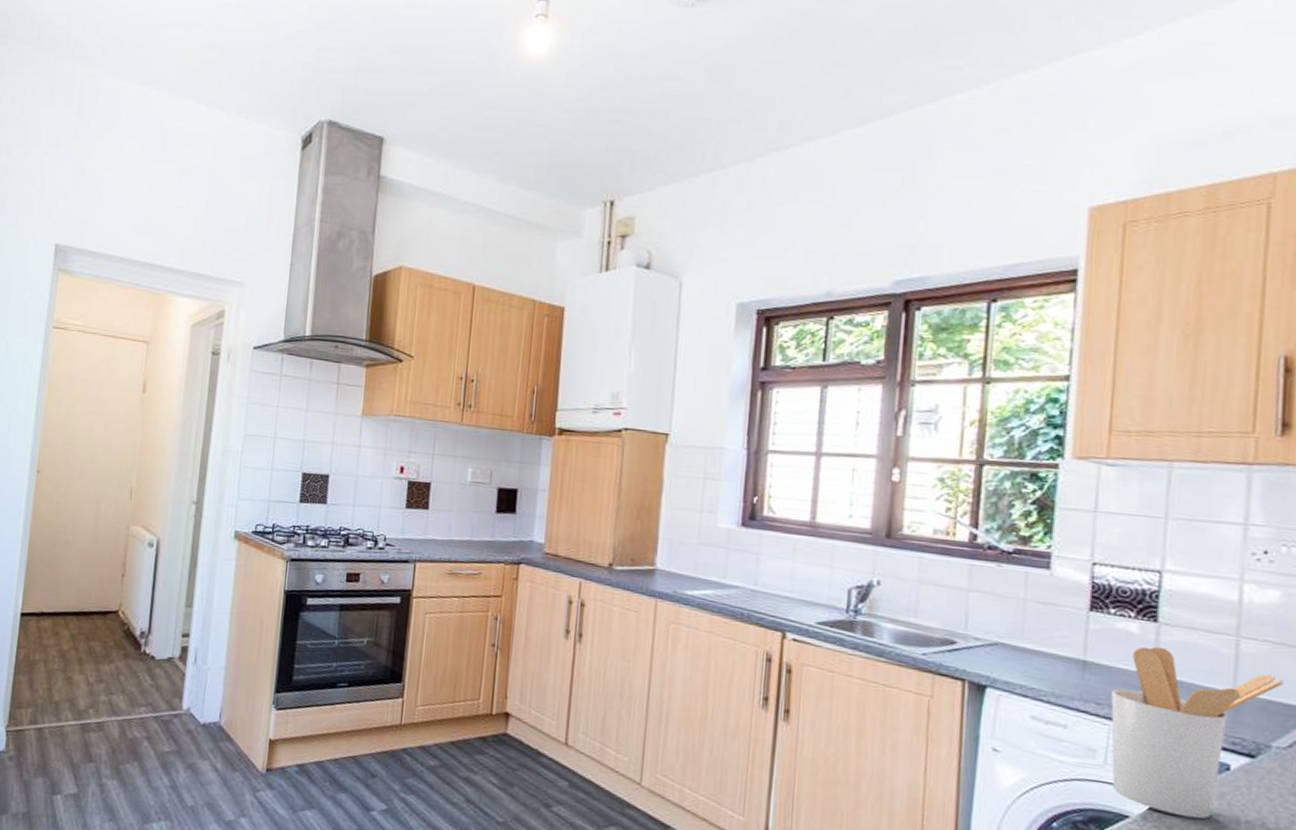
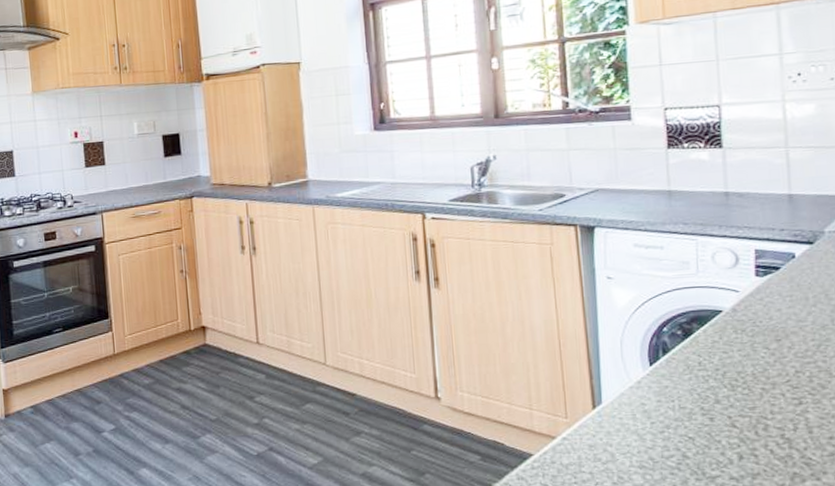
utensil holder: present [1111,646,1284,820] -> none [695,167,828,303]

